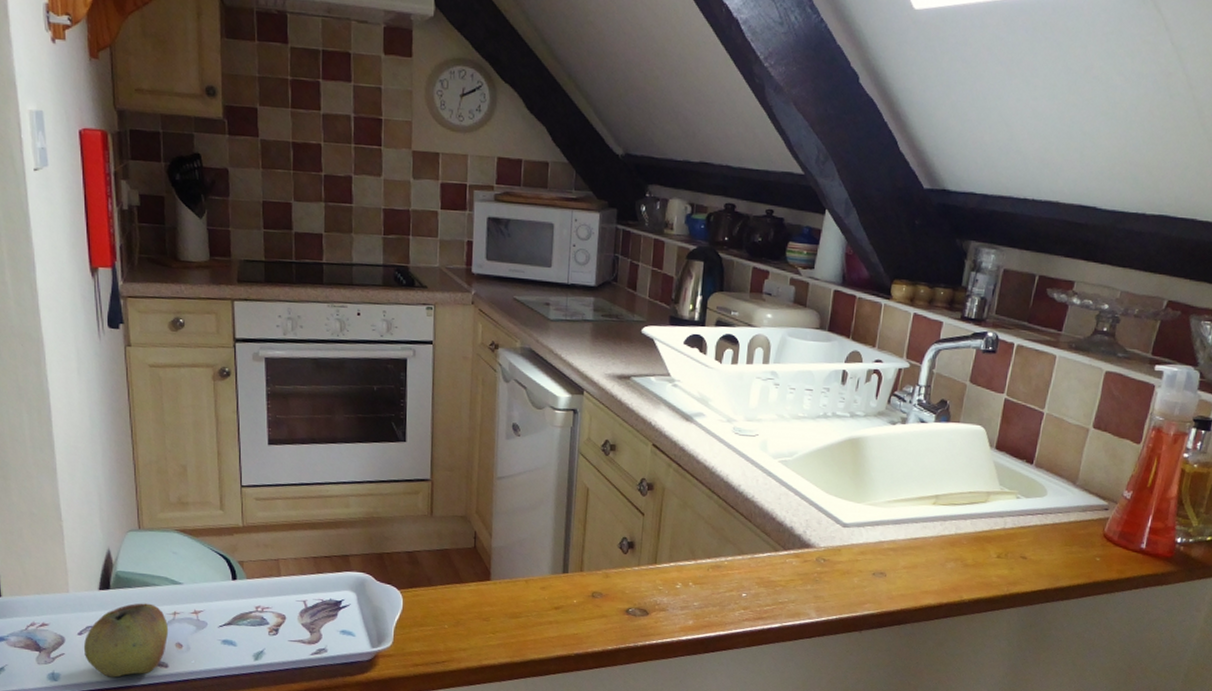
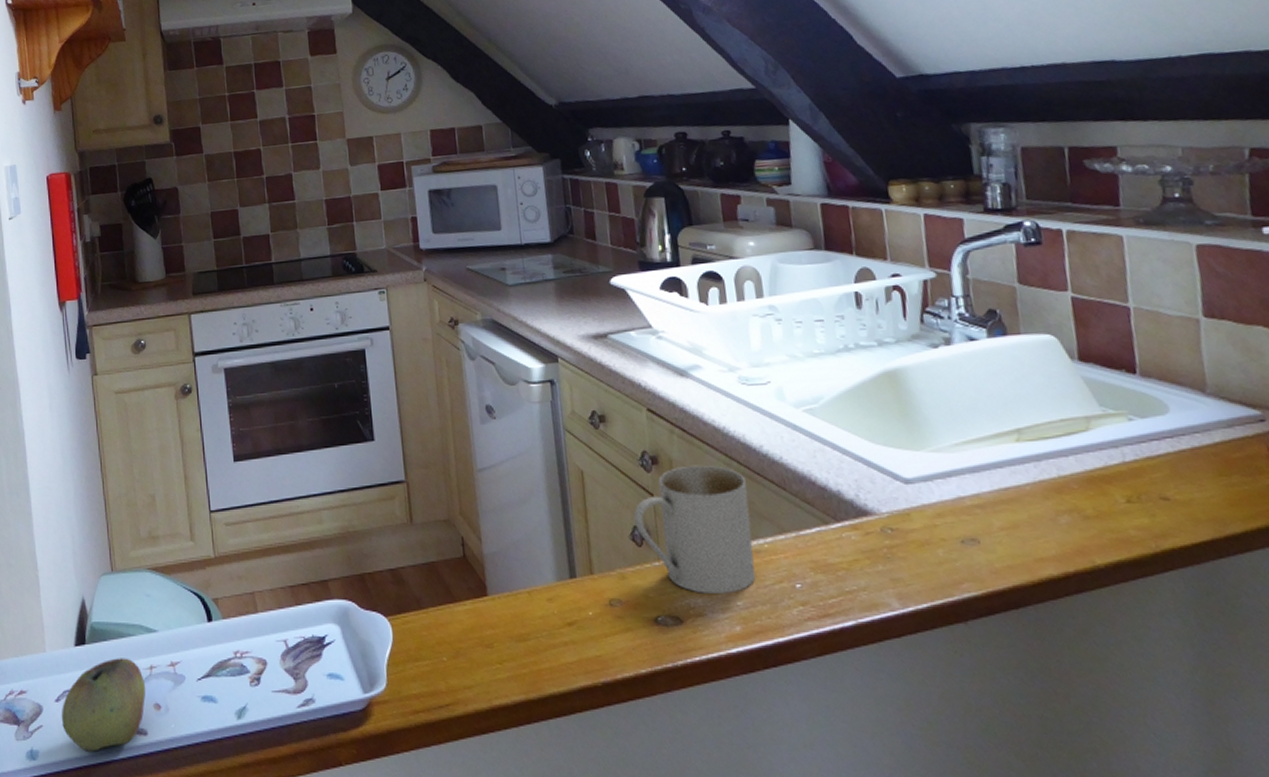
mug: none [624,494,721,596] -> present [633,464,756,595]

